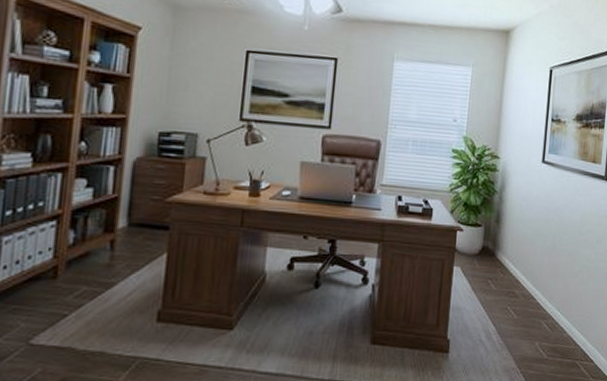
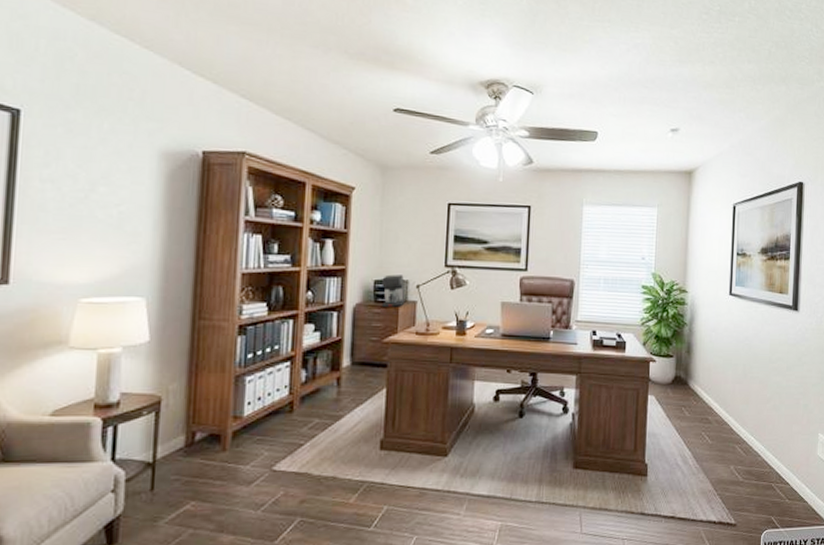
coffee maker: none [167,126,194,164] -> present [382,274,406,308]

